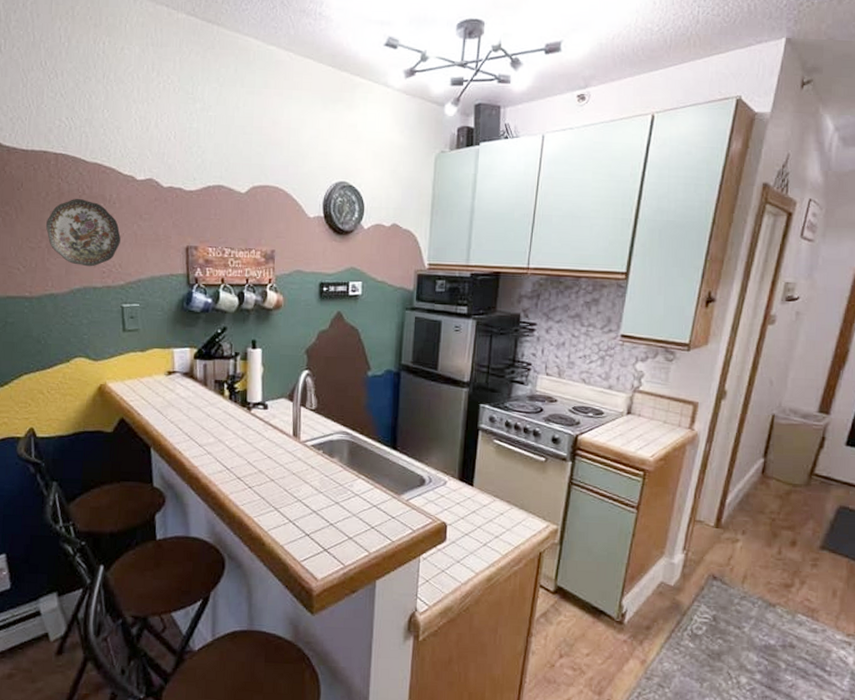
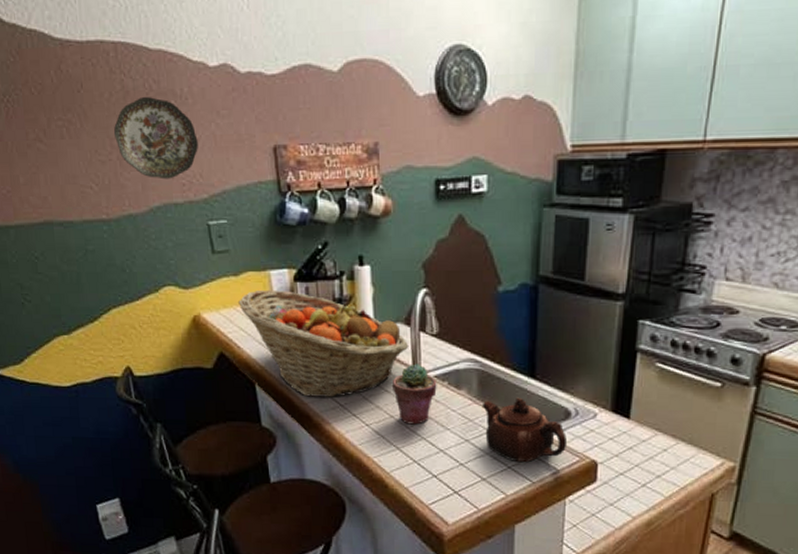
fruit basket: none [141,365,291,462] -> present [237,289,409,397]
potted succulent: none [274,434,313,488] -> present [391,364,437,425]
teapot: none [351,465,422,523] -> present [481,397,568,463]

